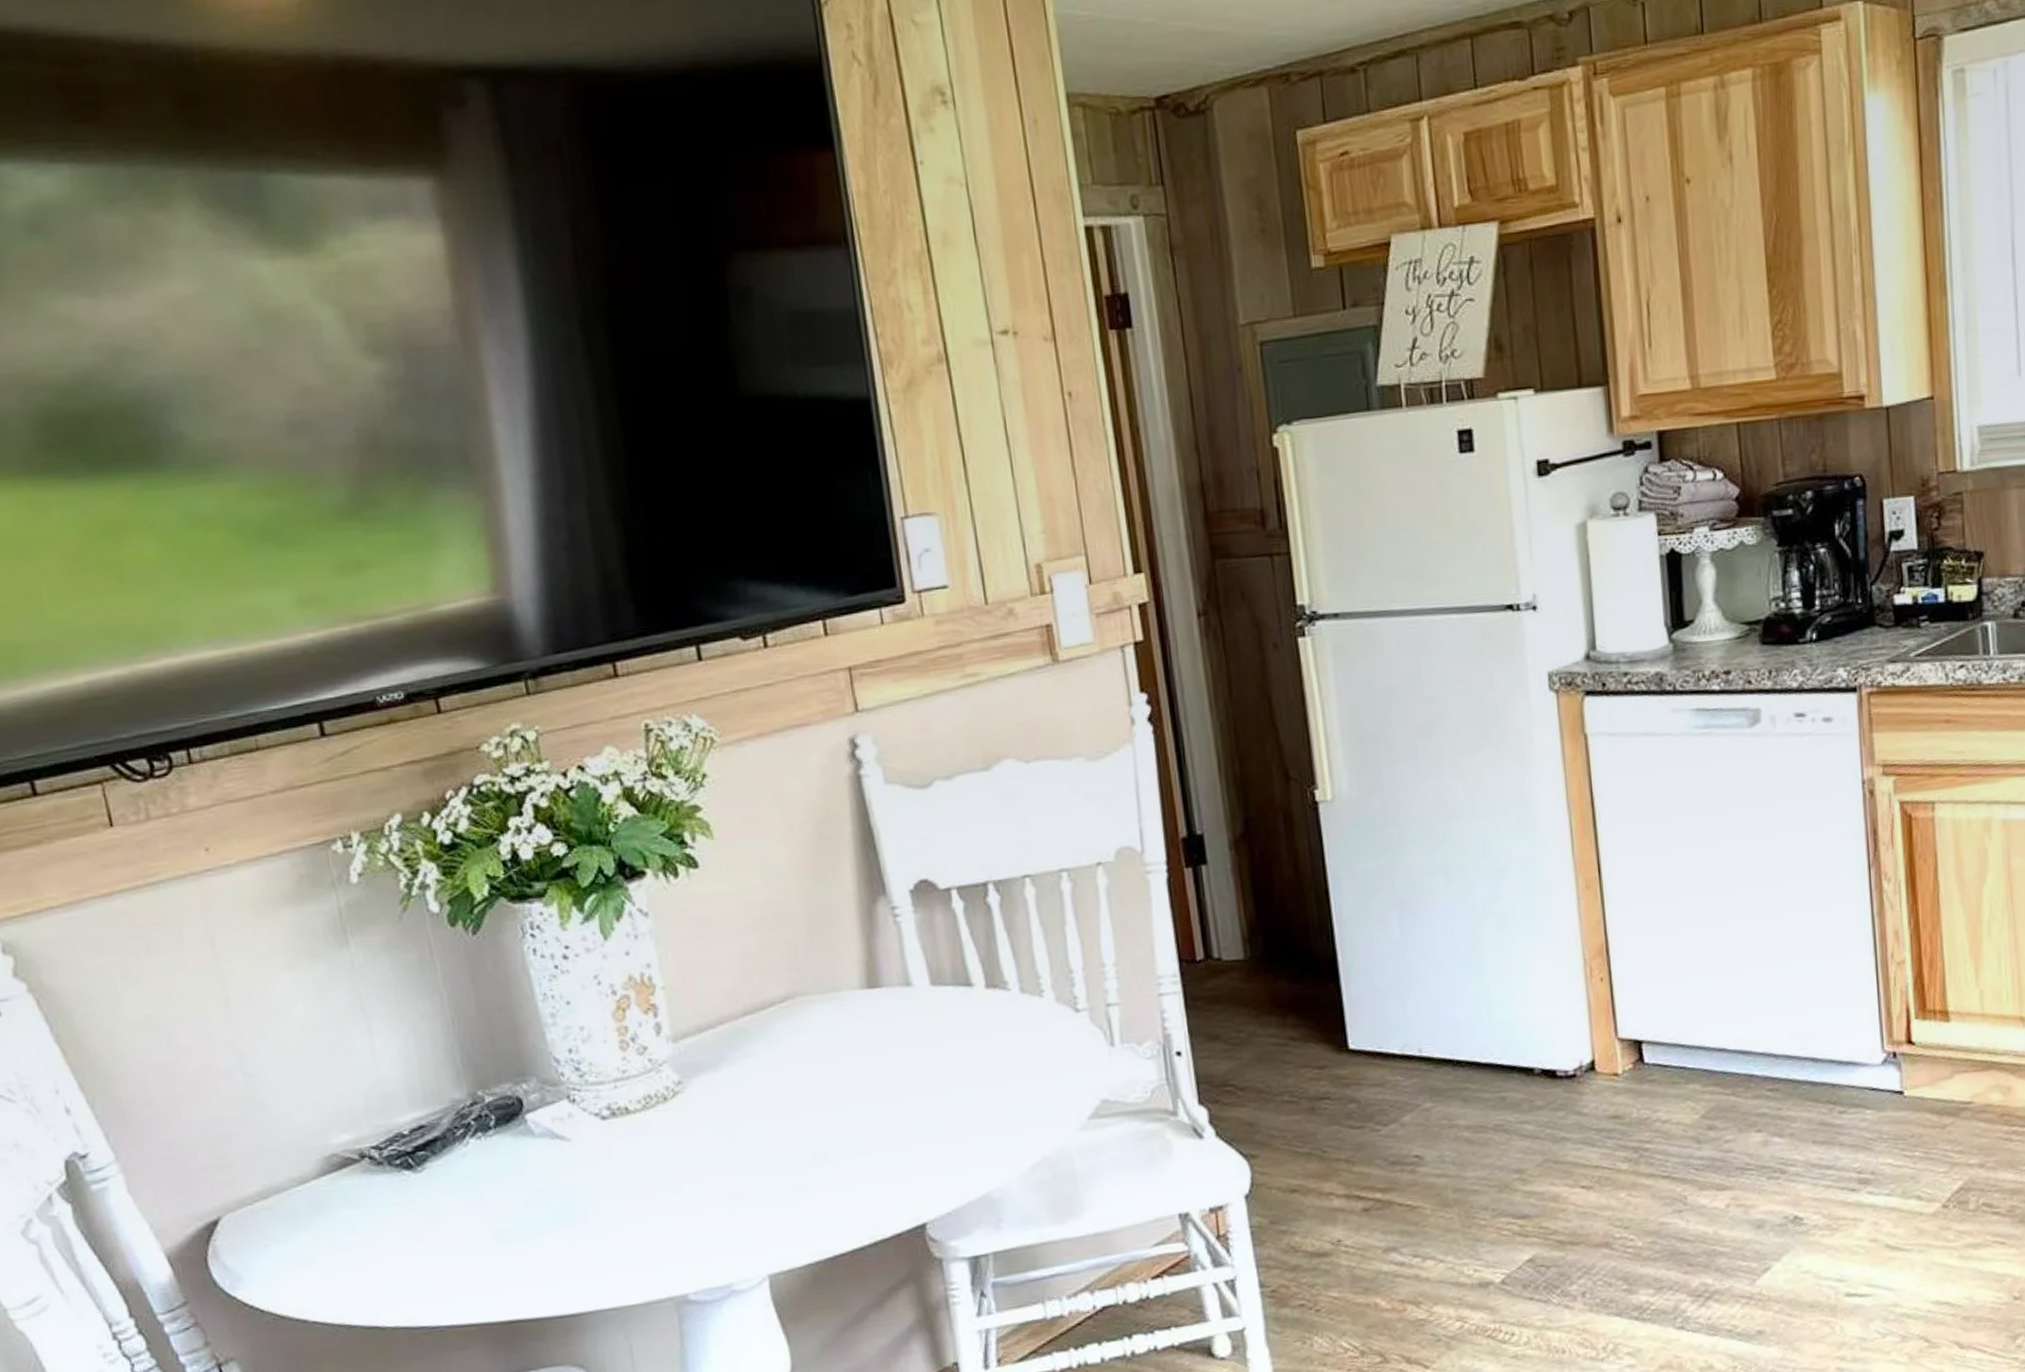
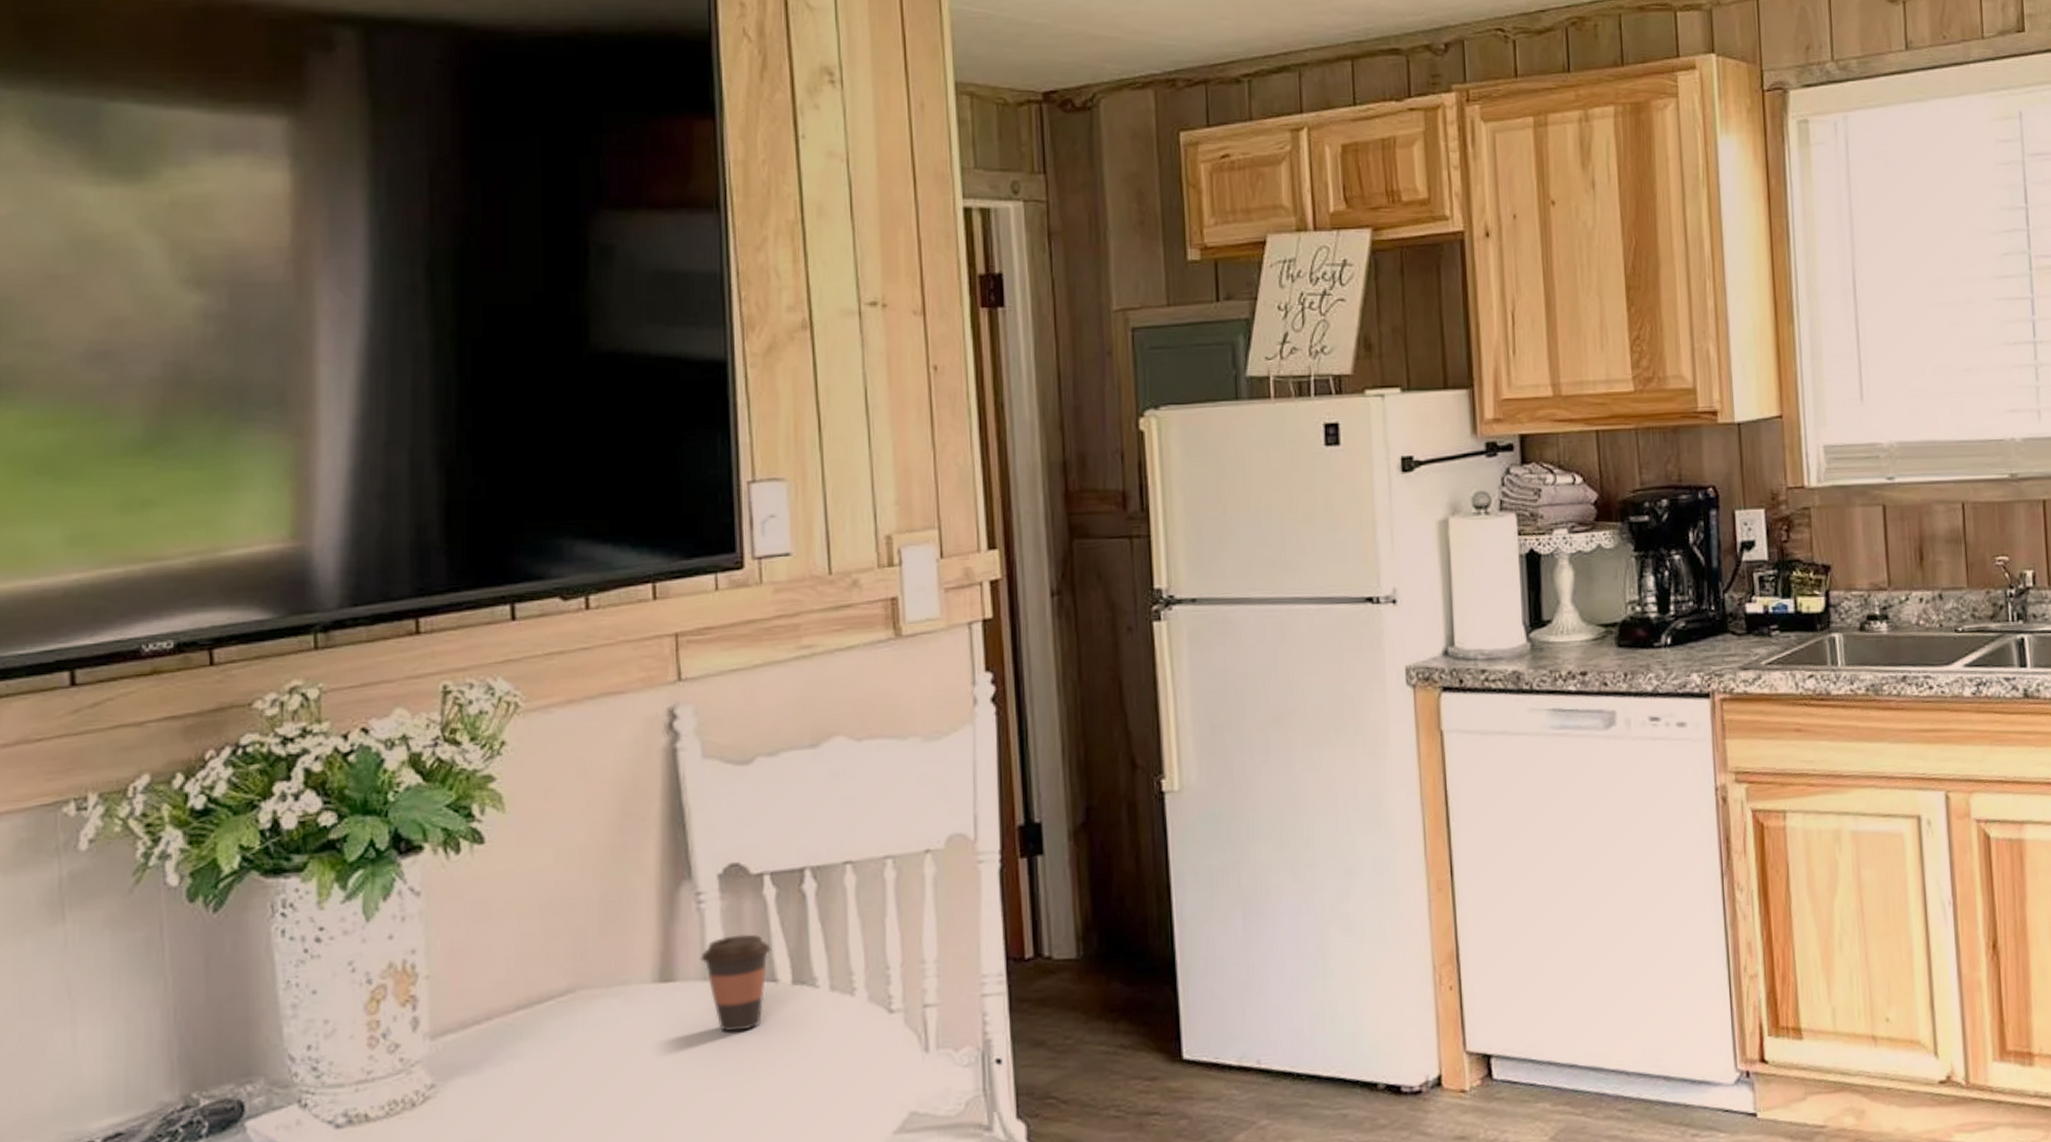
coffee cup: none [901,943,964,1032] -> present [700,934,771,1032]

